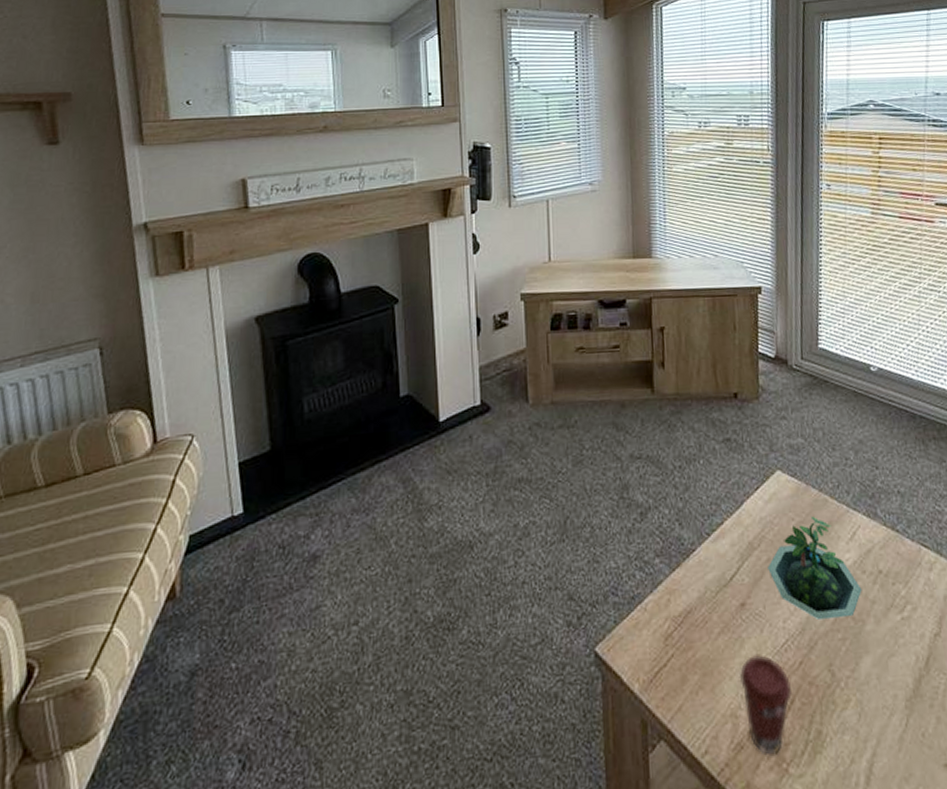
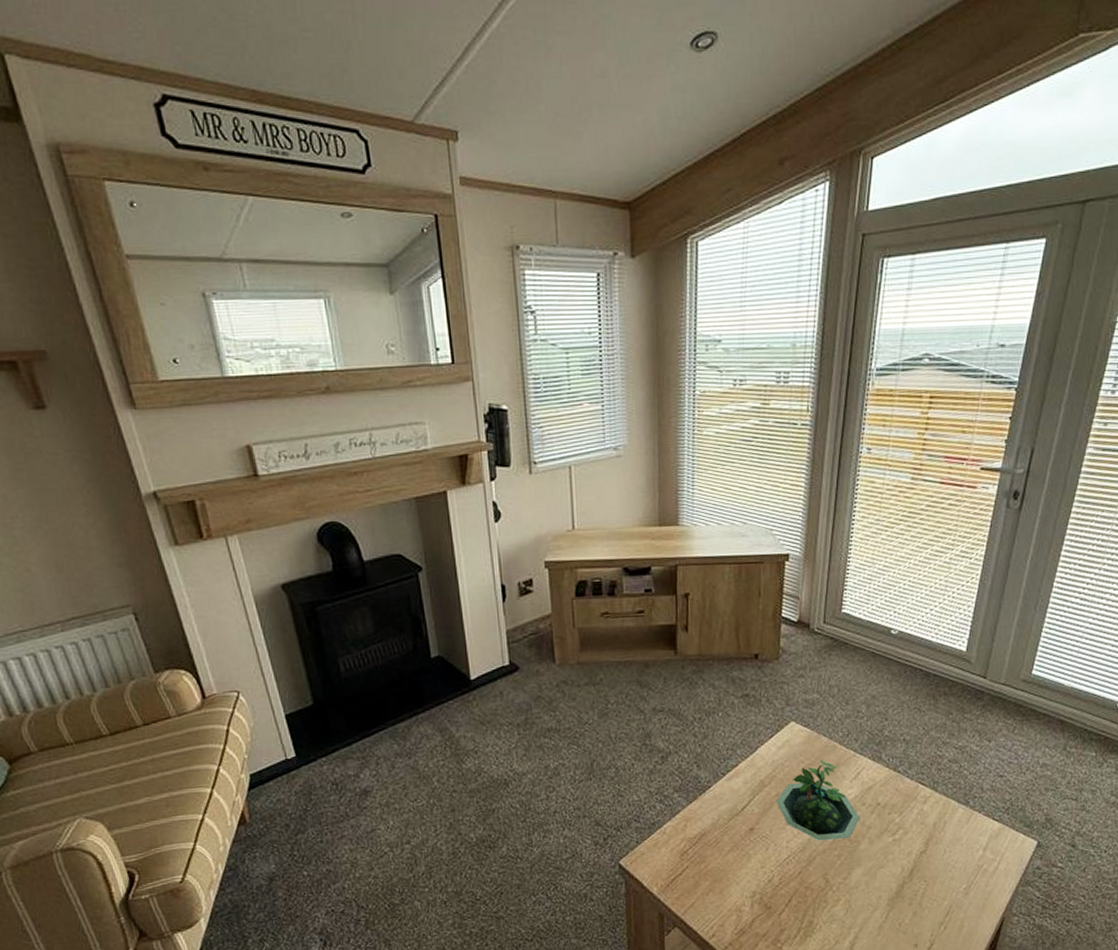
coffee cup: present [739,655,793,756] -> none [745,867,791,938]

